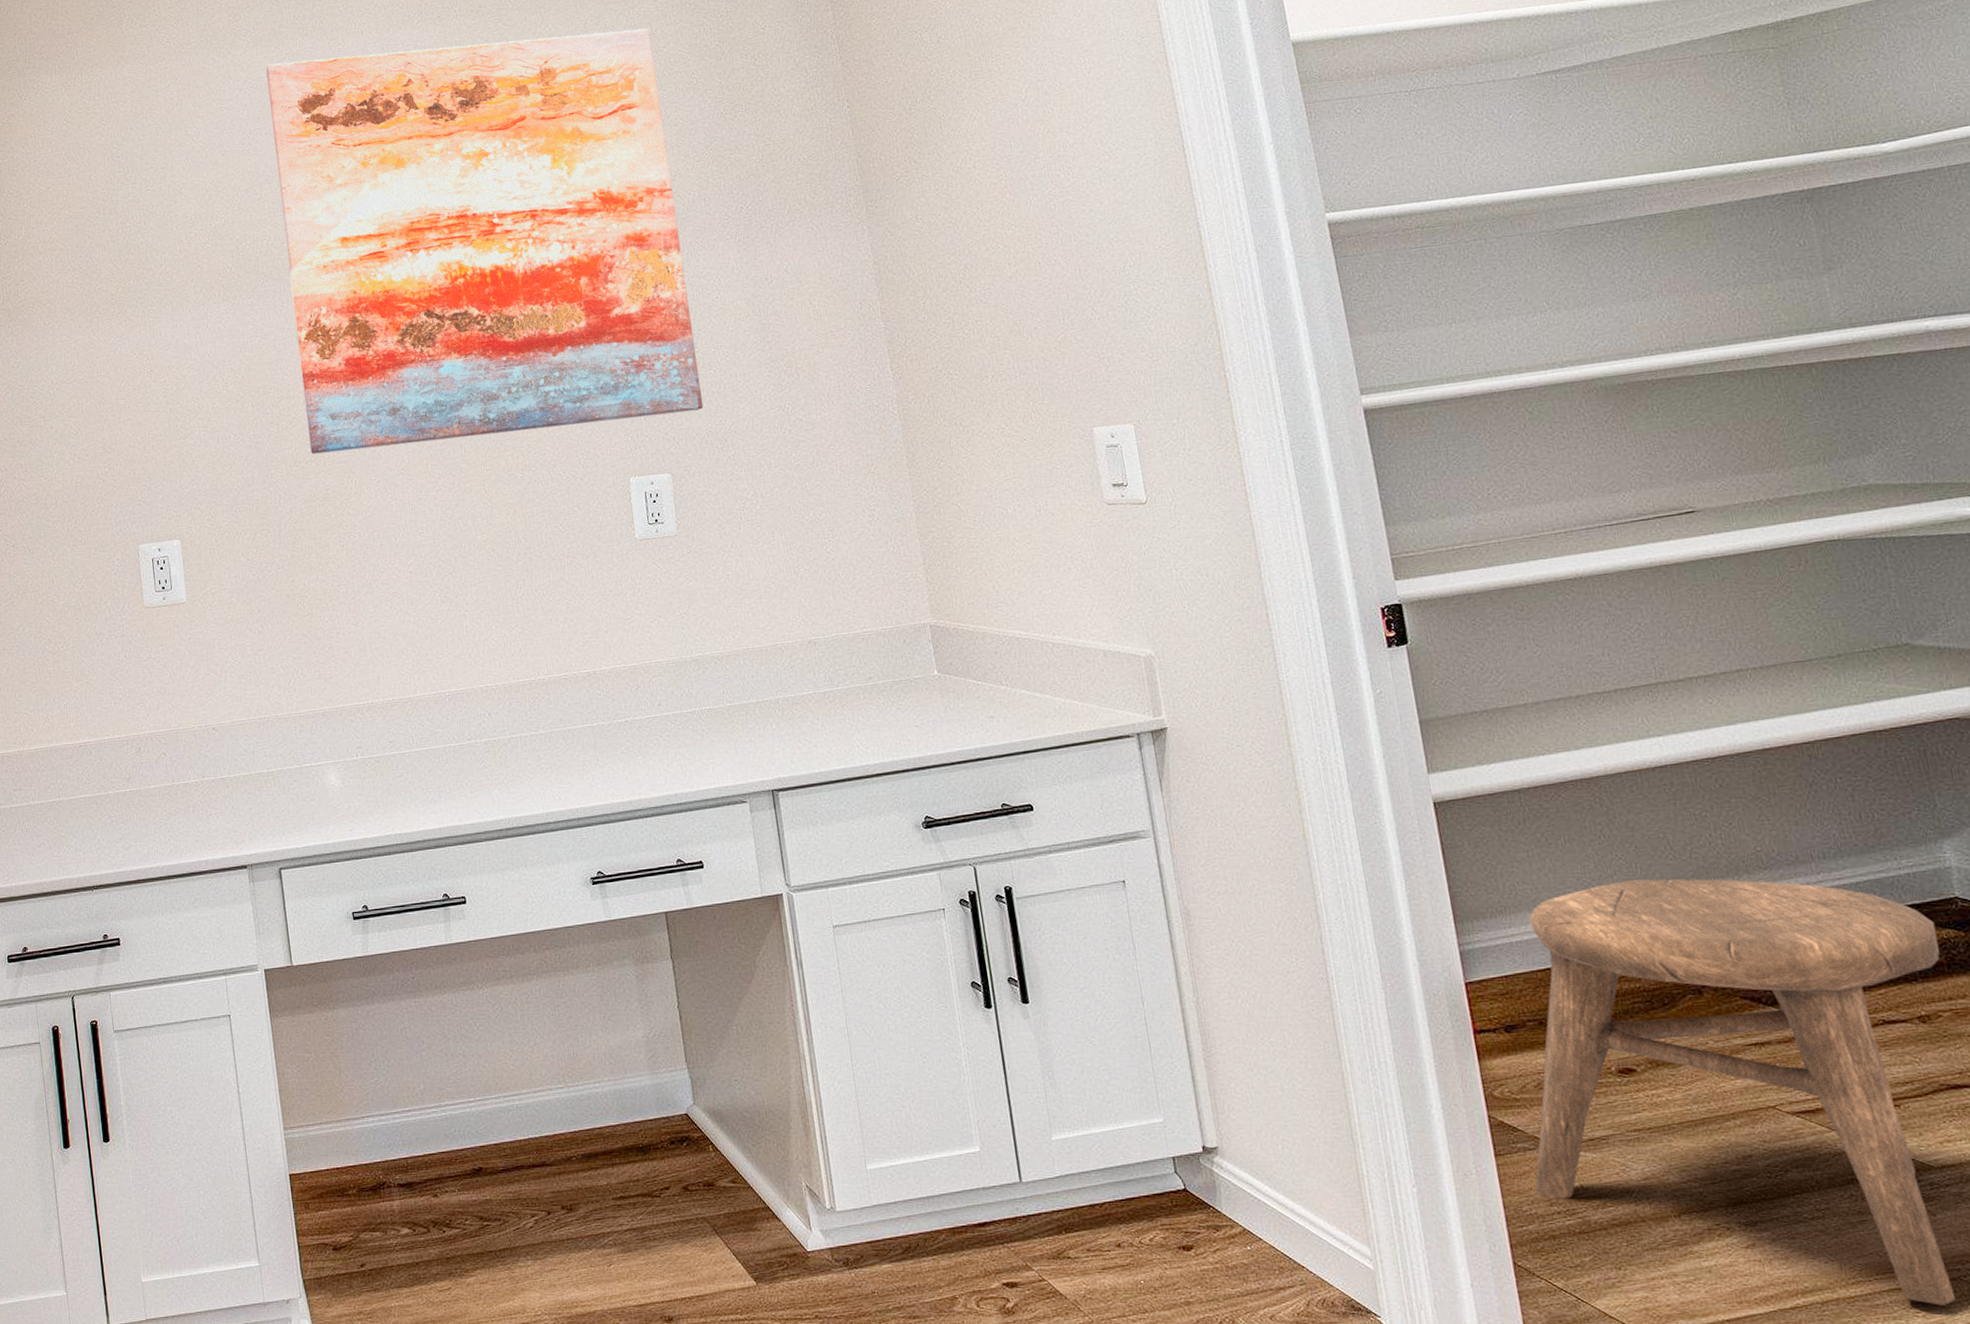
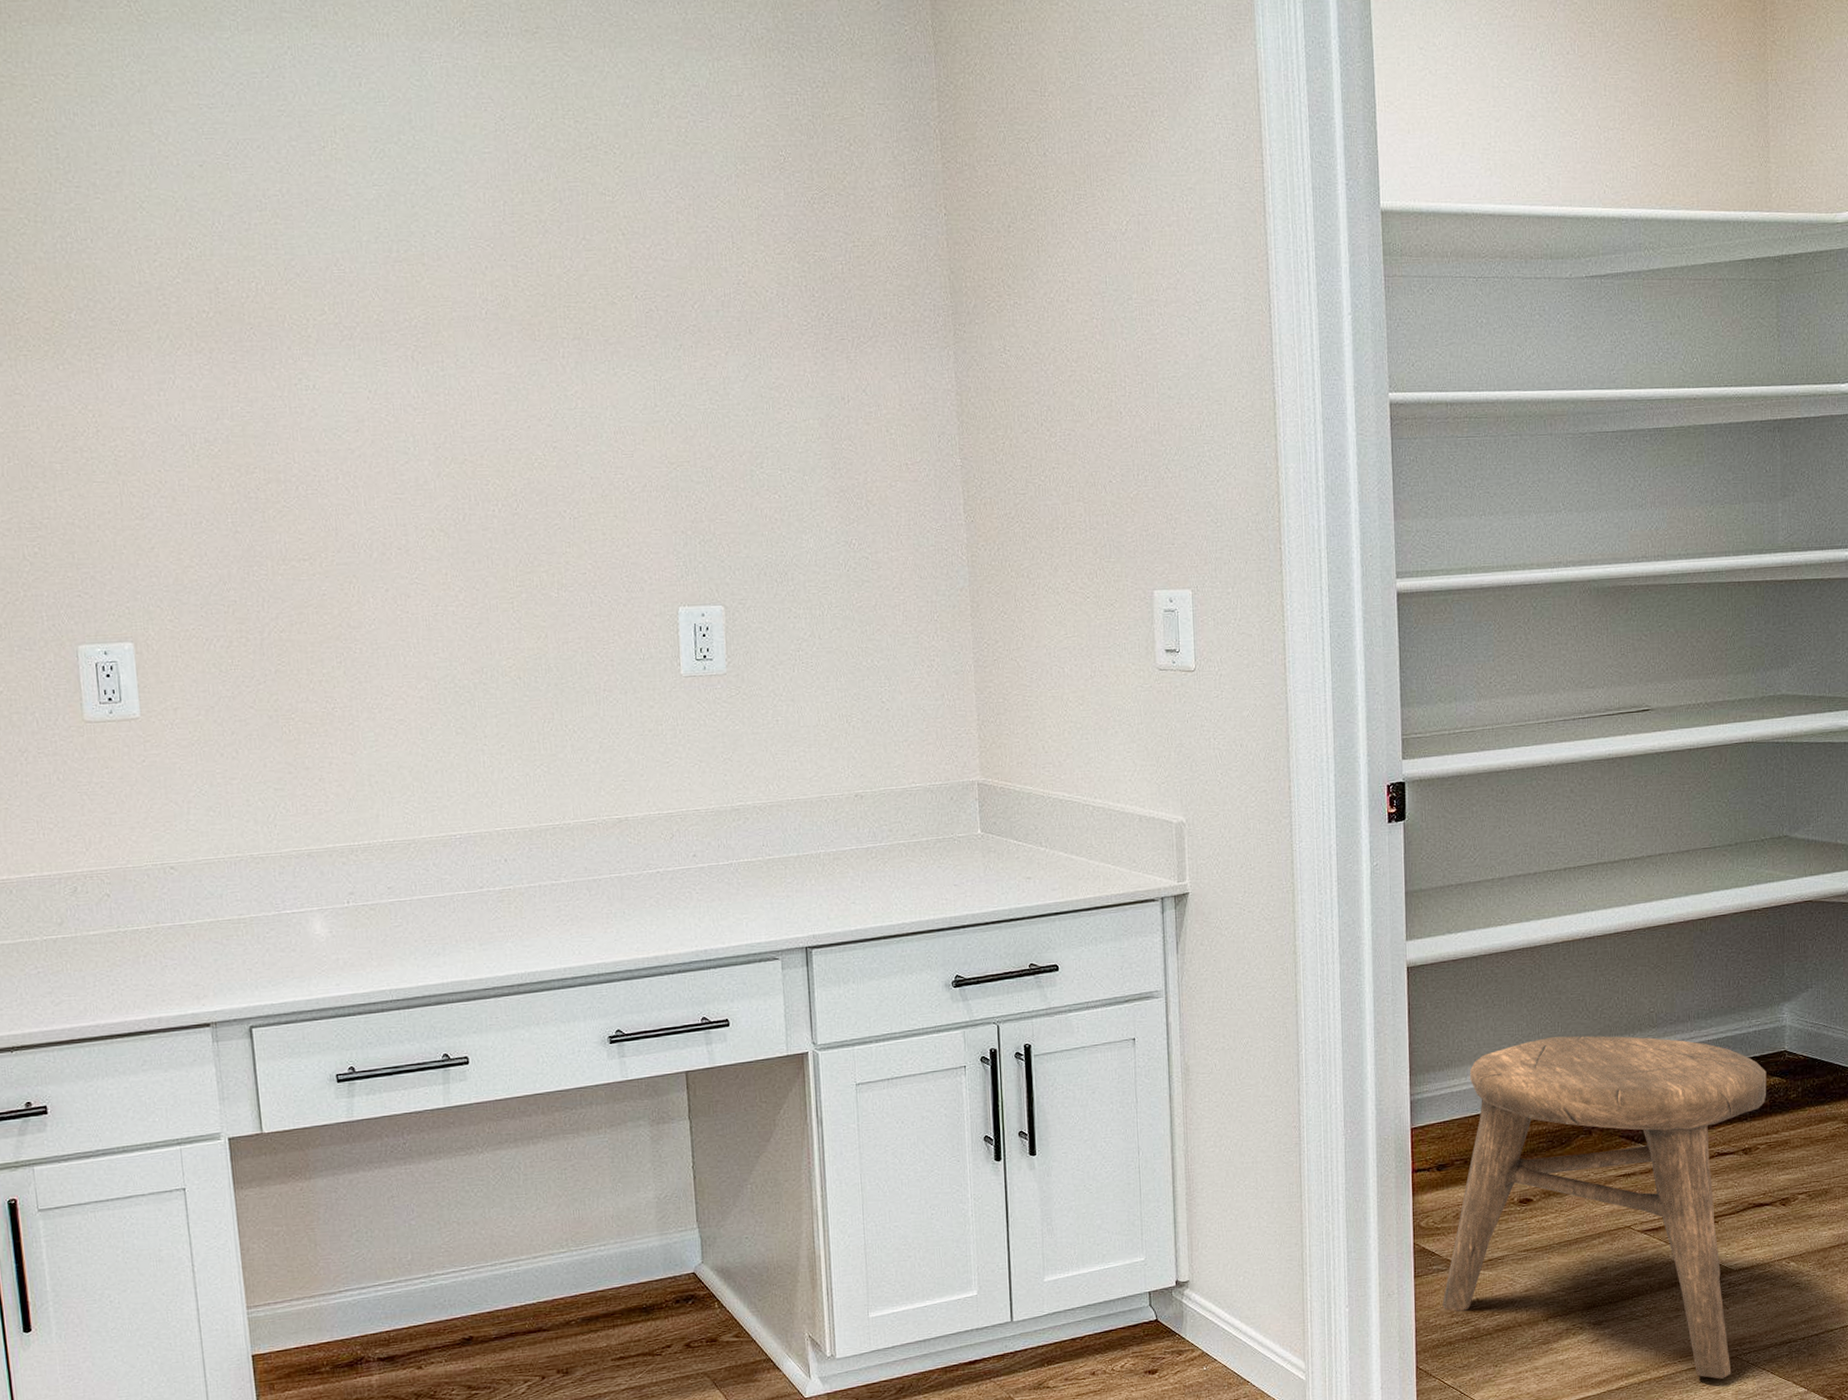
wall art: present [266,28,704,454] -> none [261,57,765,552]

